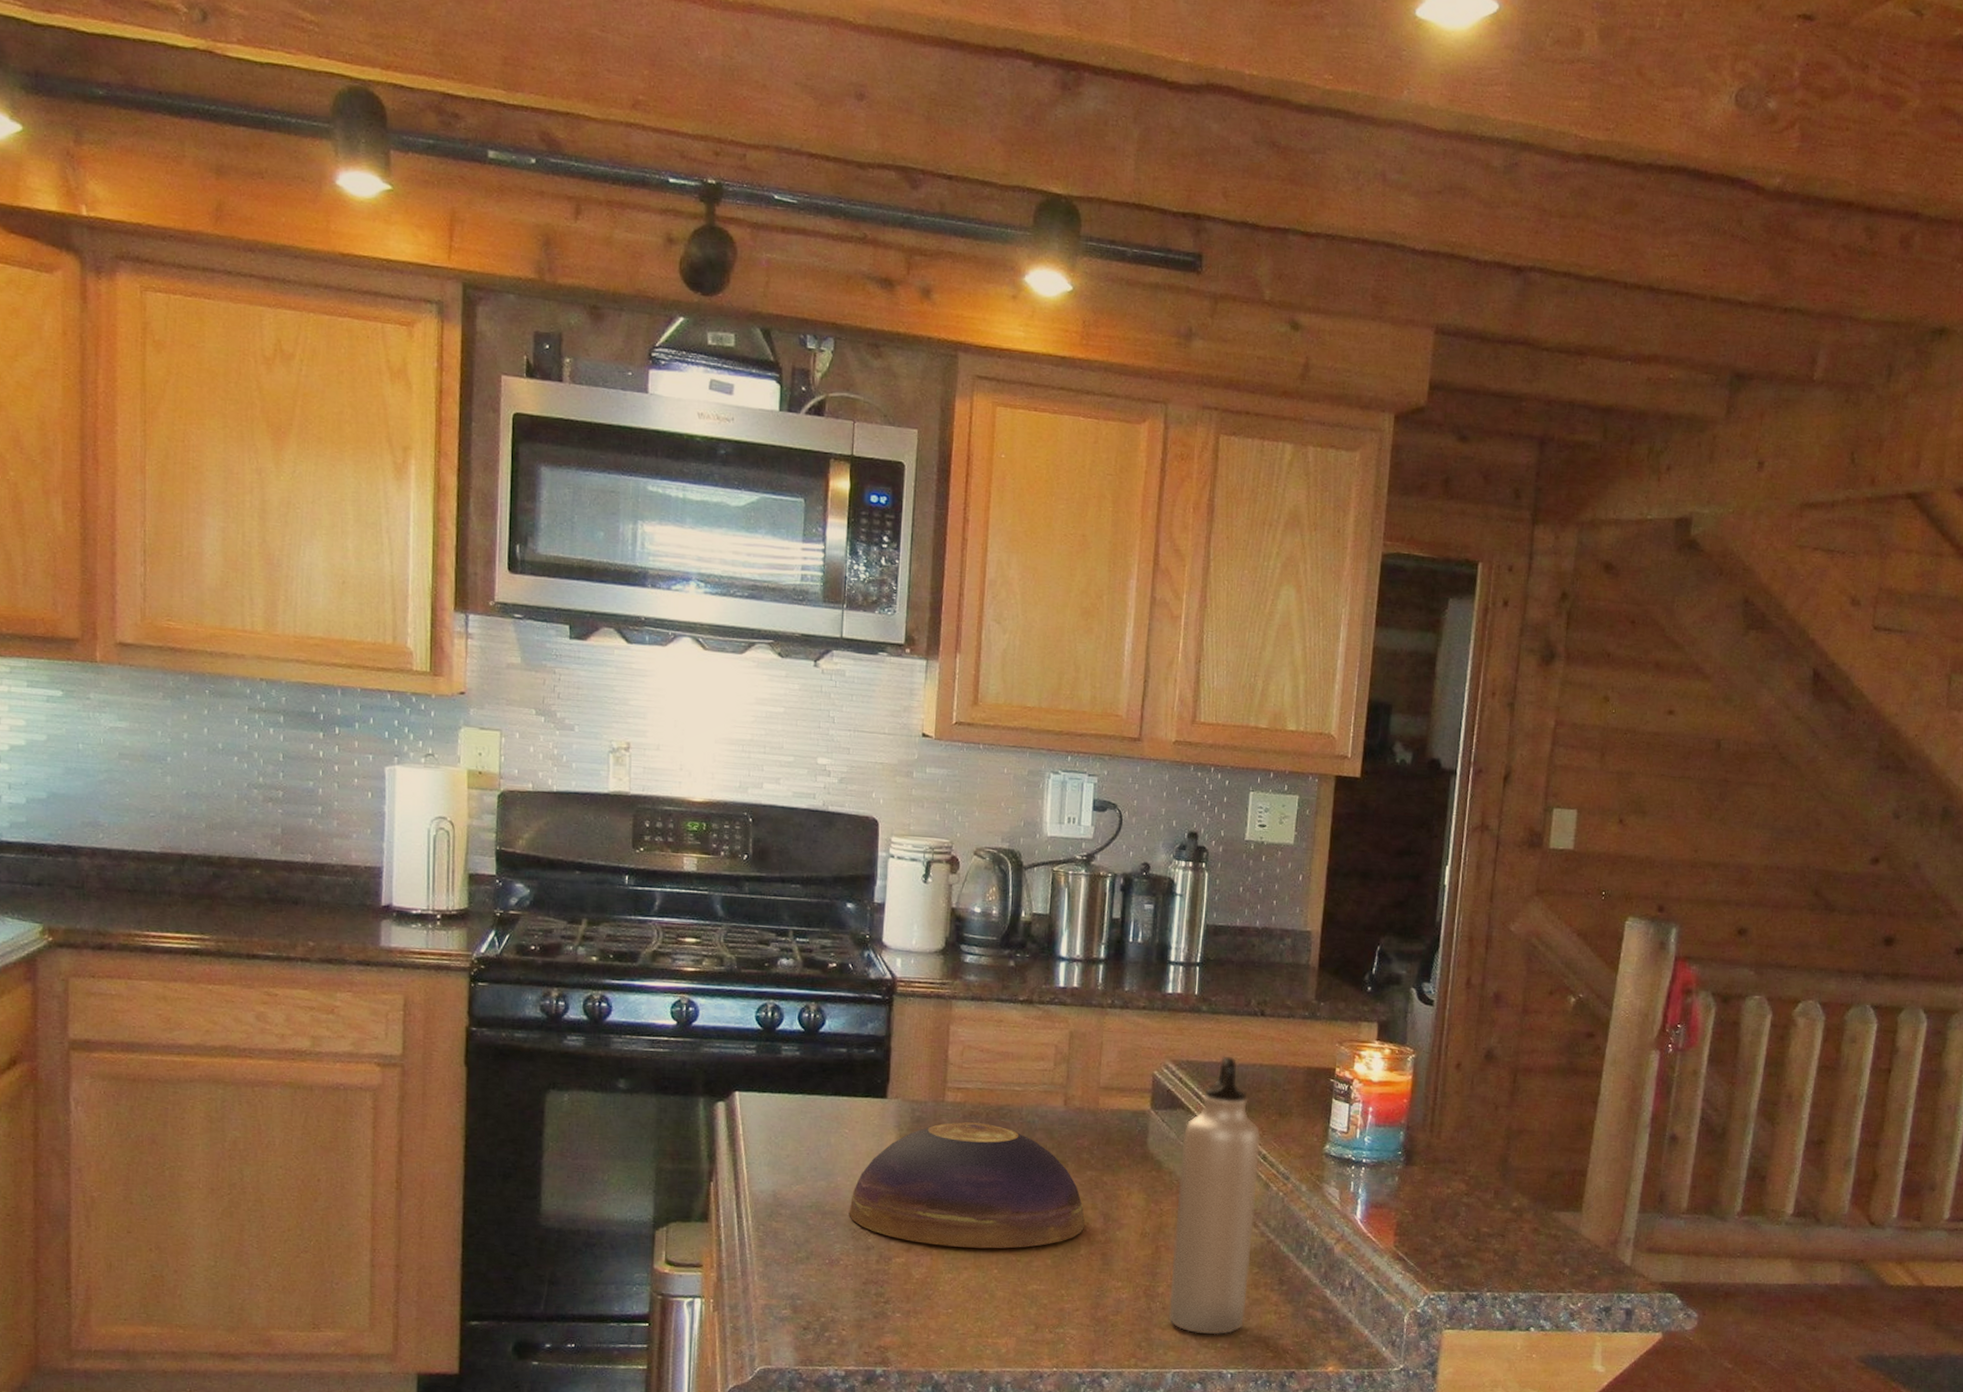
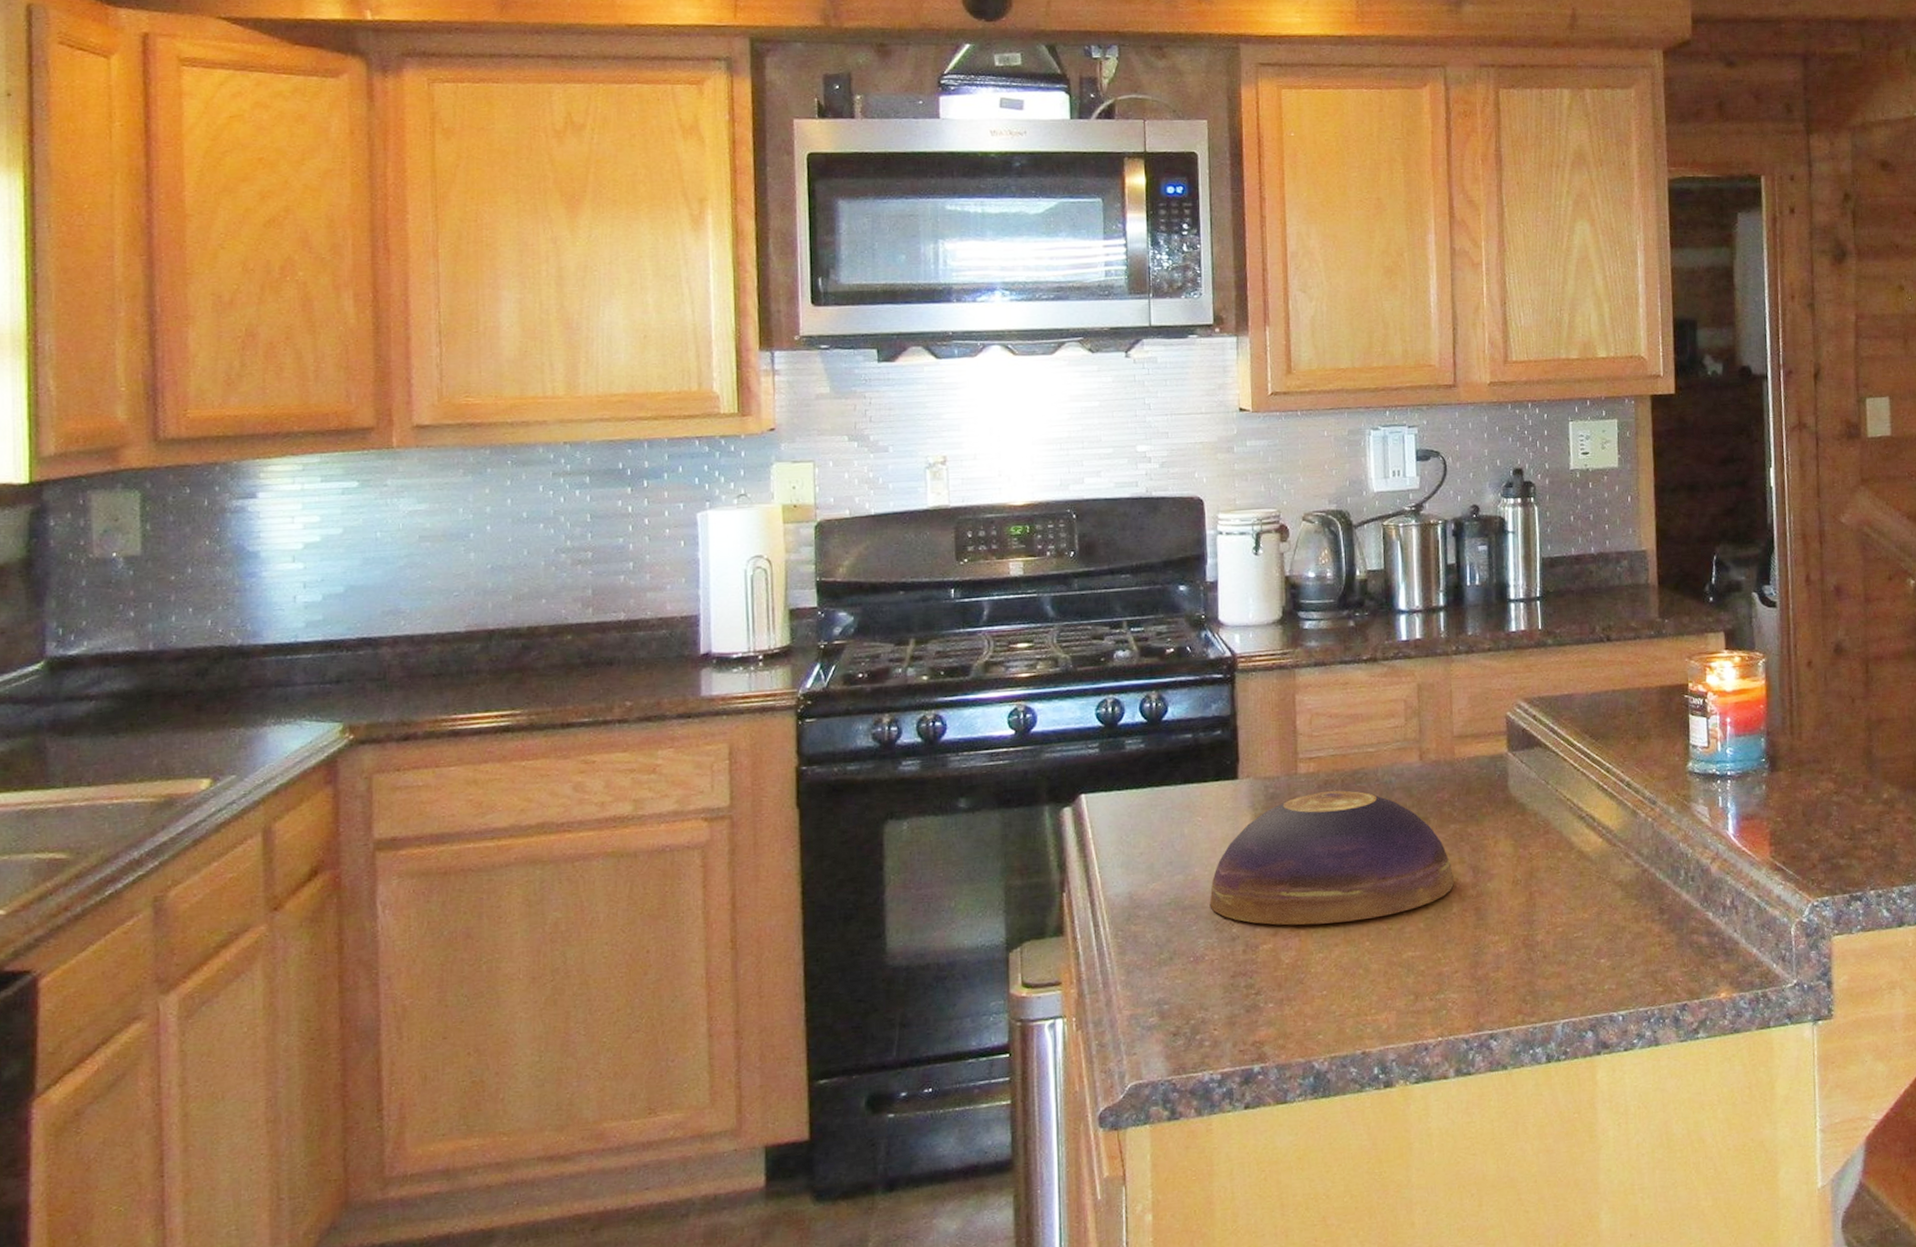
water bottle: present [1168,1055,1261,1335] -> none [1543,686,1629,979]

